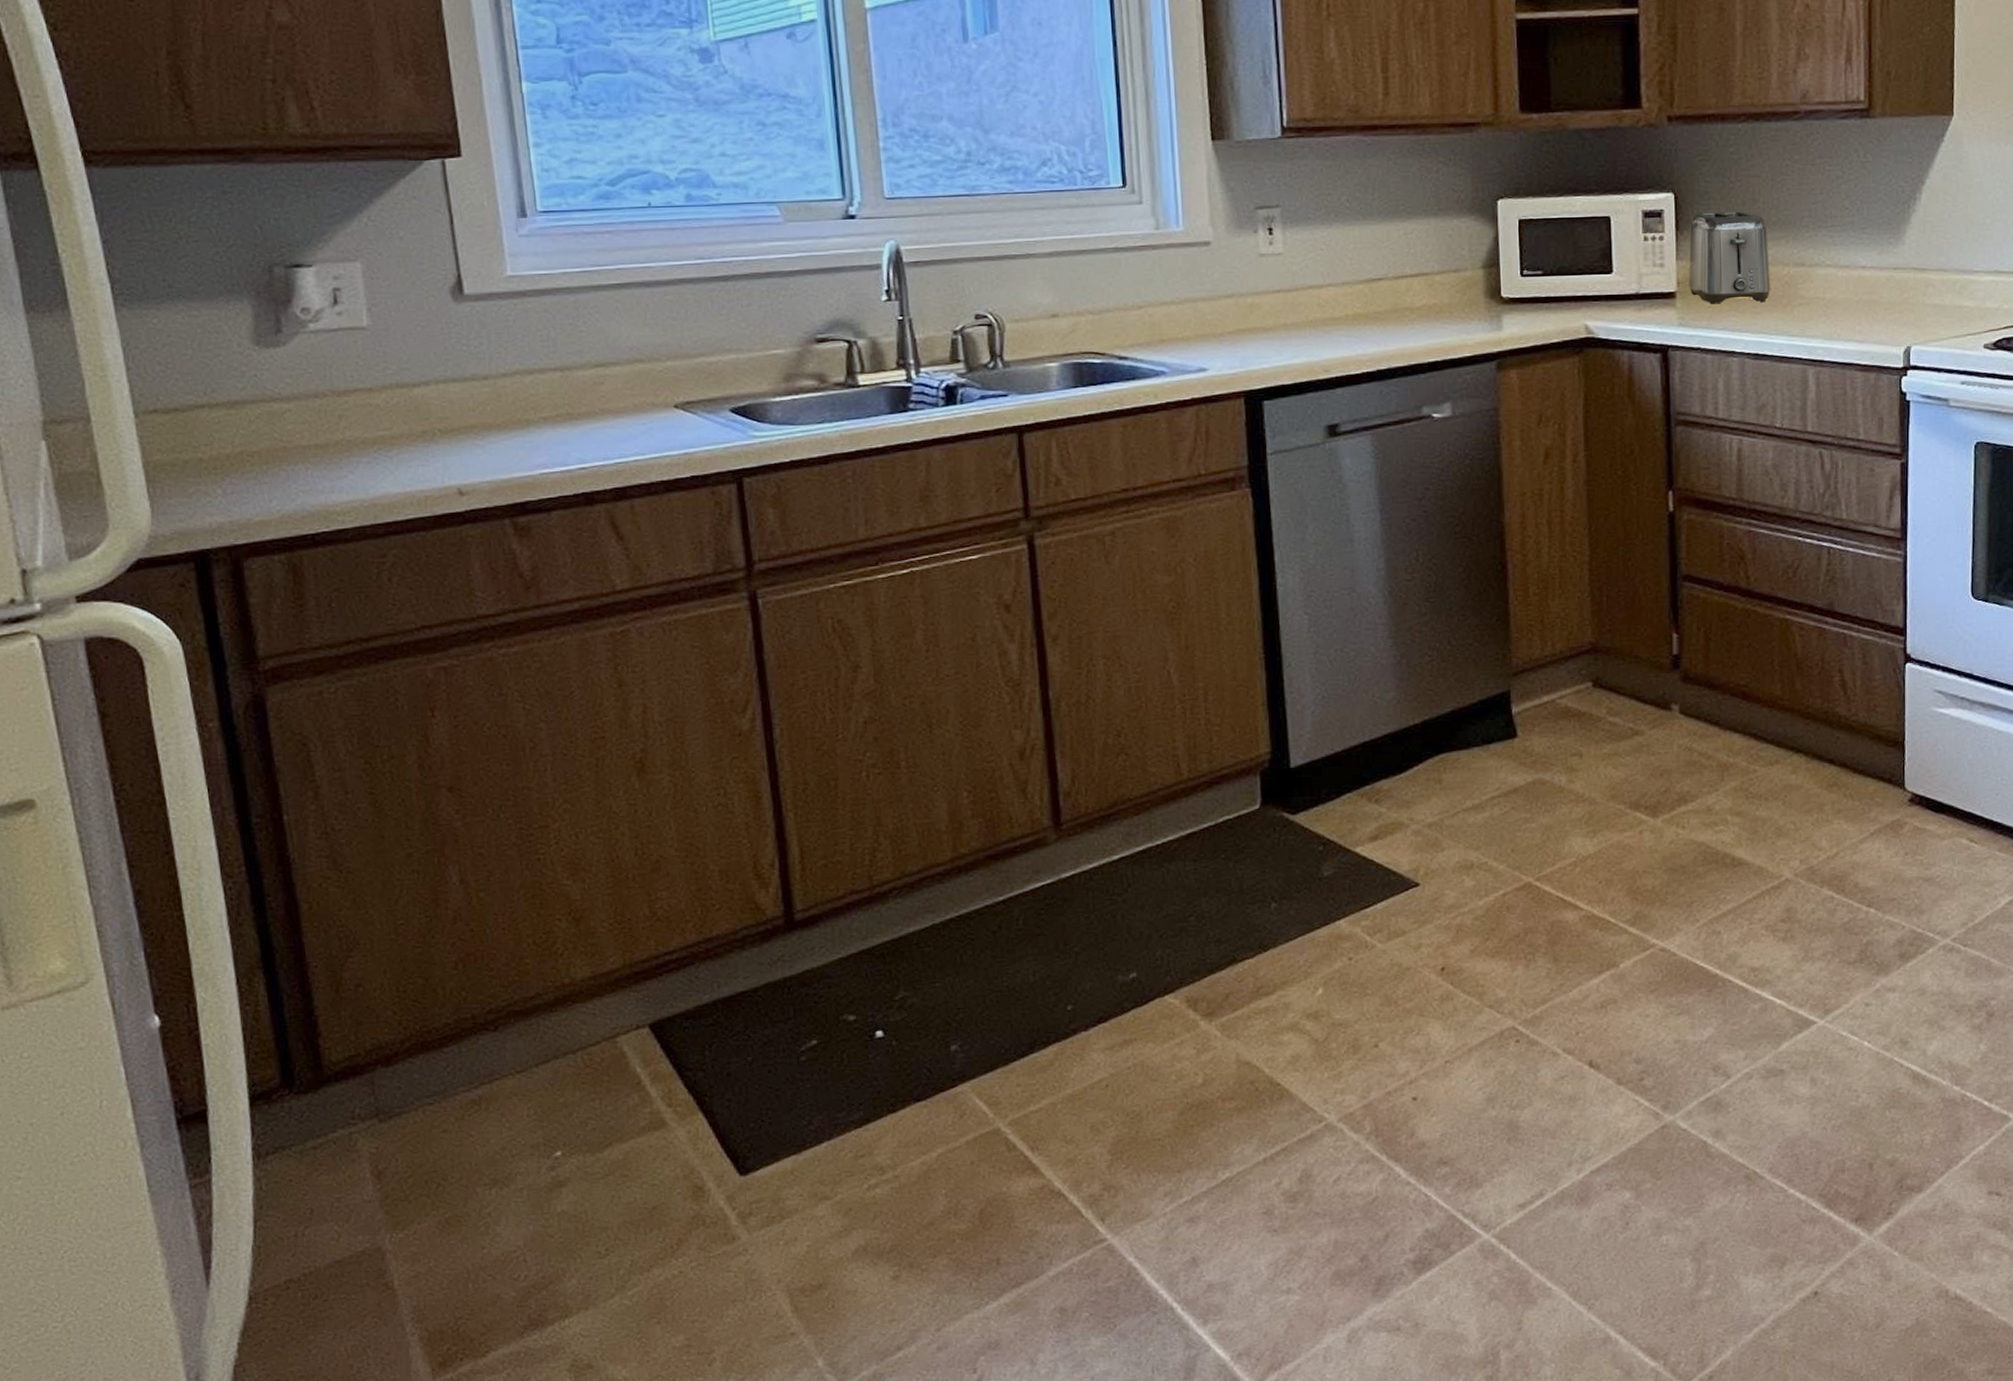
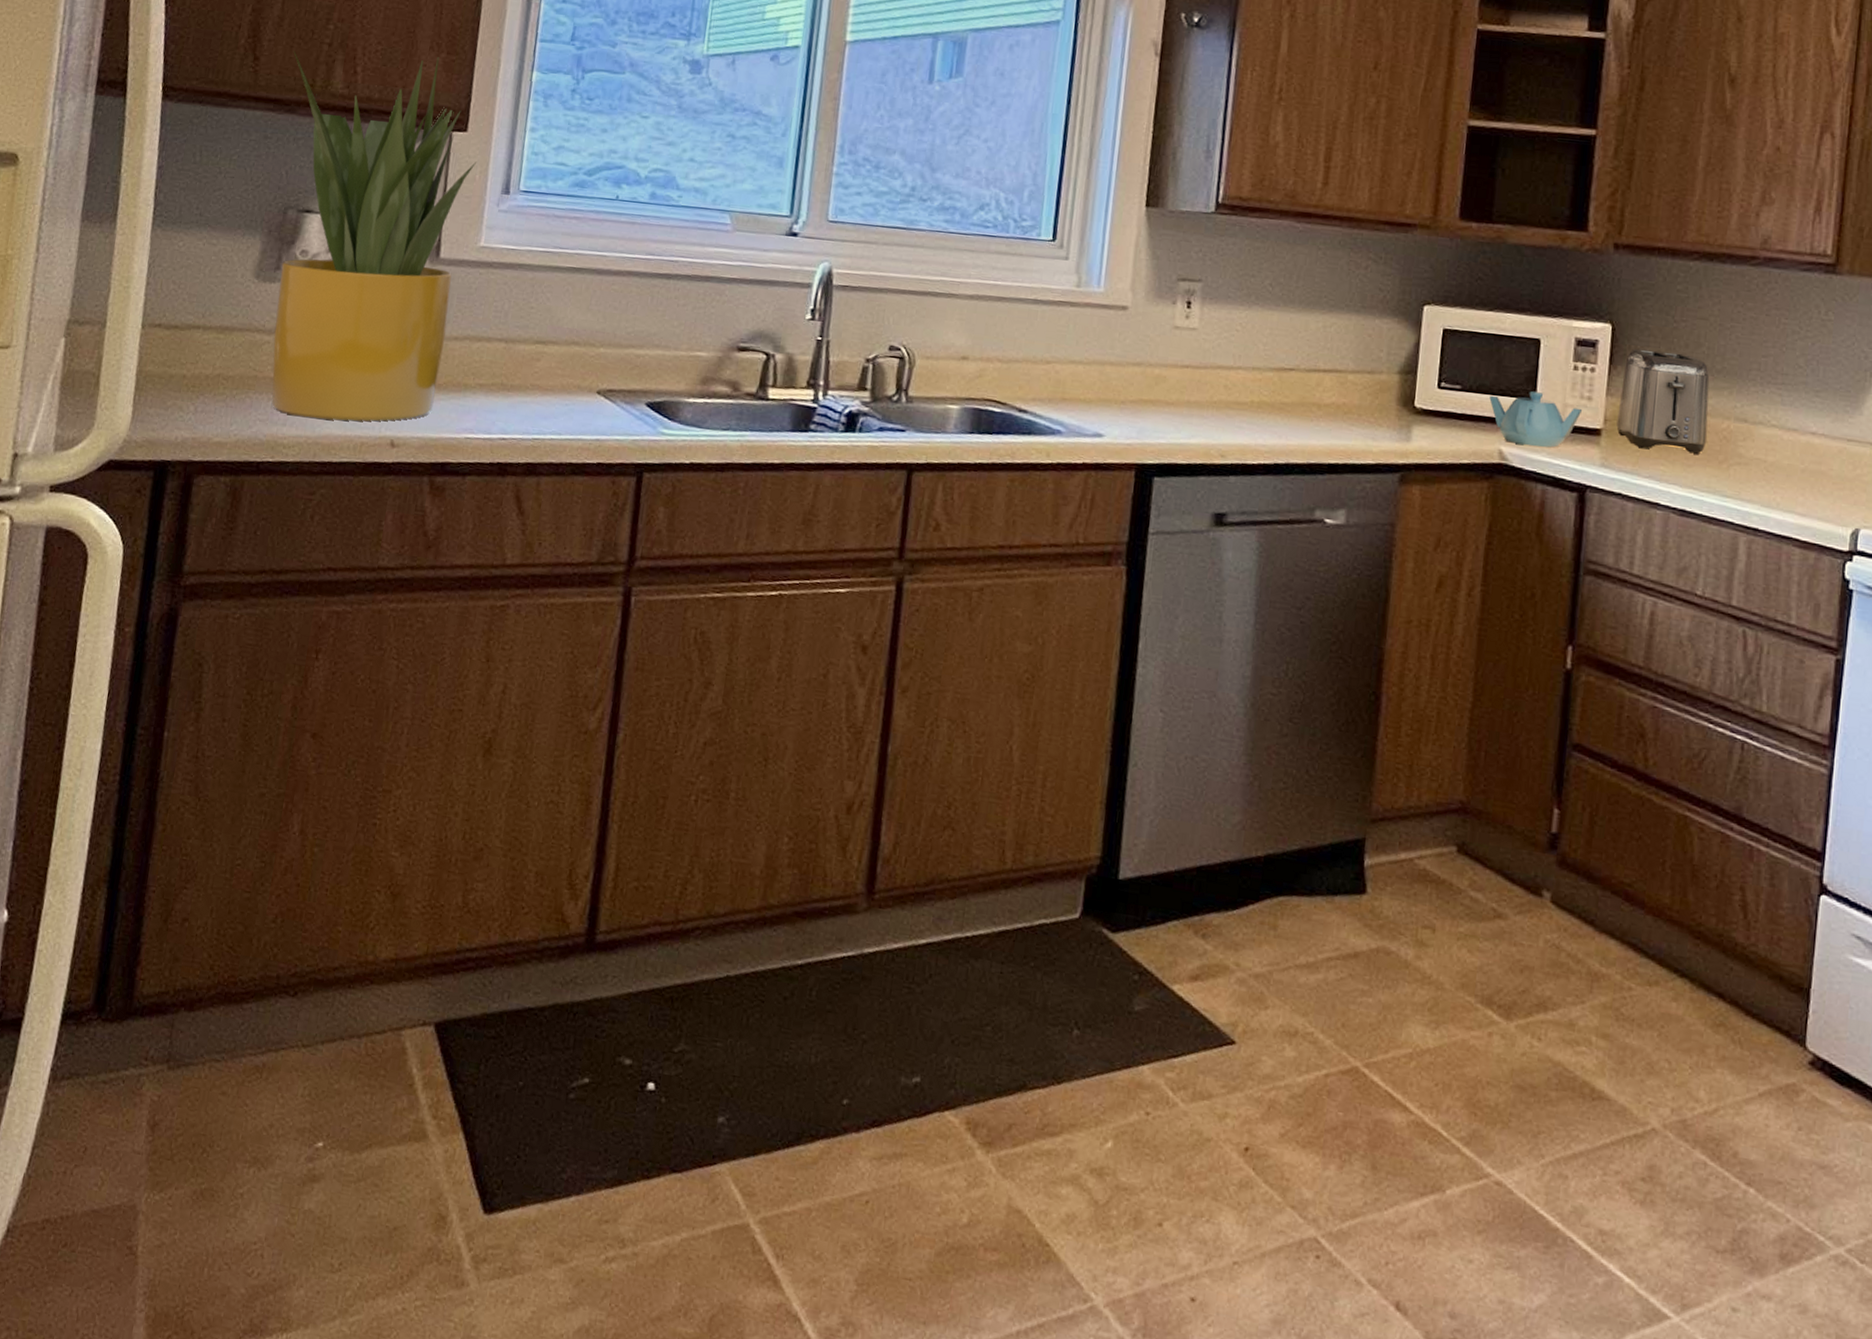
planter: none [231,79,497,481] -> present [271,51,476,422]
teapot: none [1570,265,1657,318] -> present [1489,390,1583,448]

